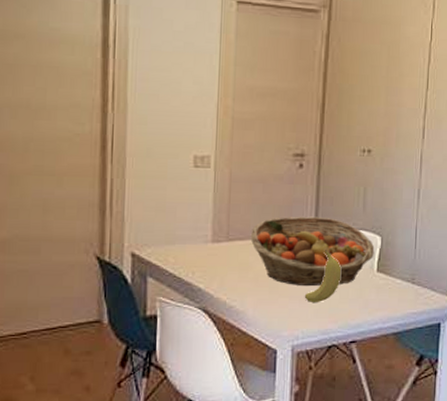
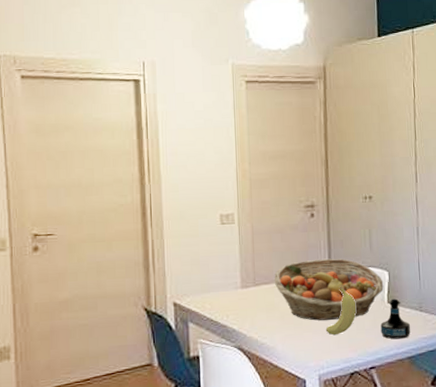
tequila bottle: none [366,267,399,313] -> present [380,298,410,340]

